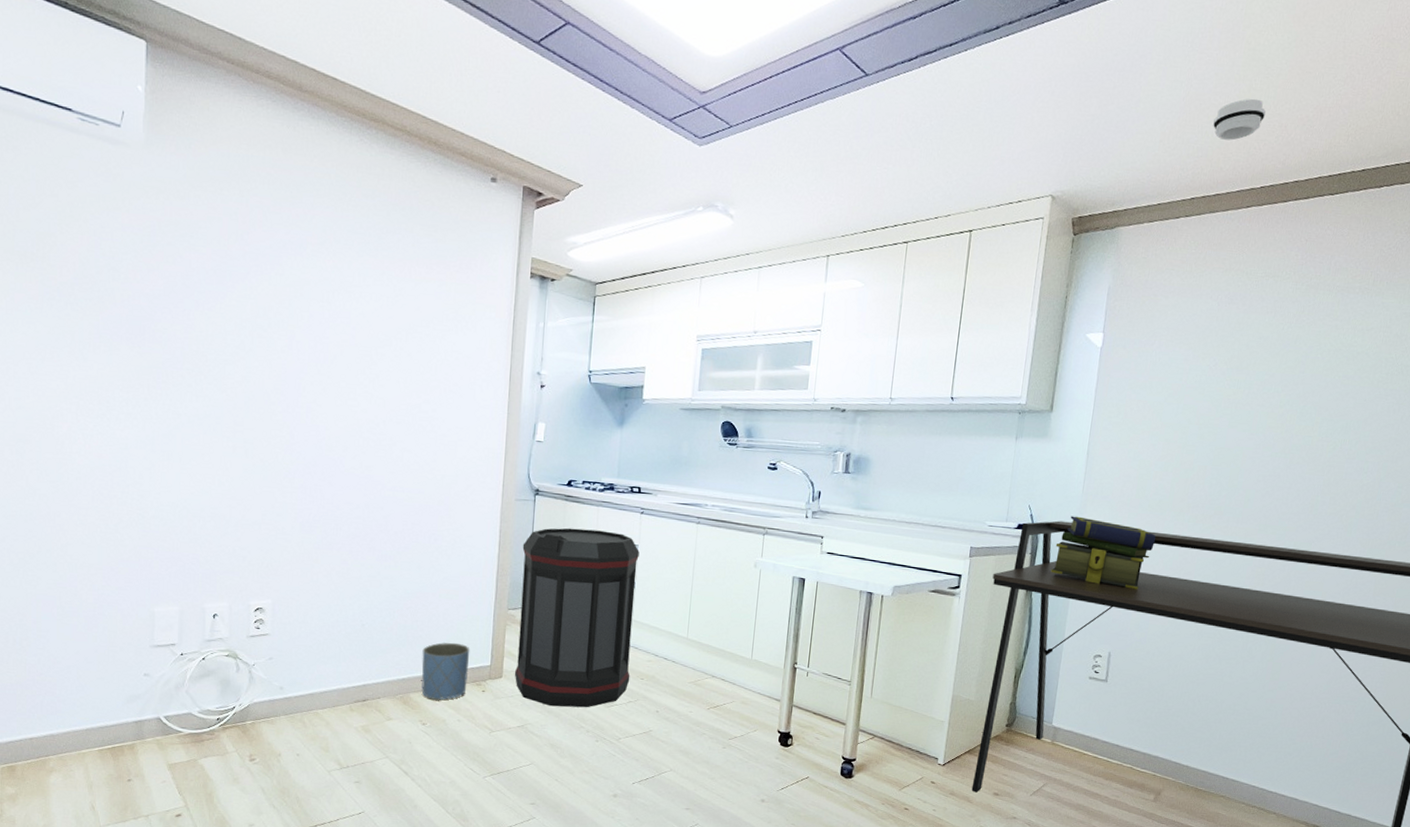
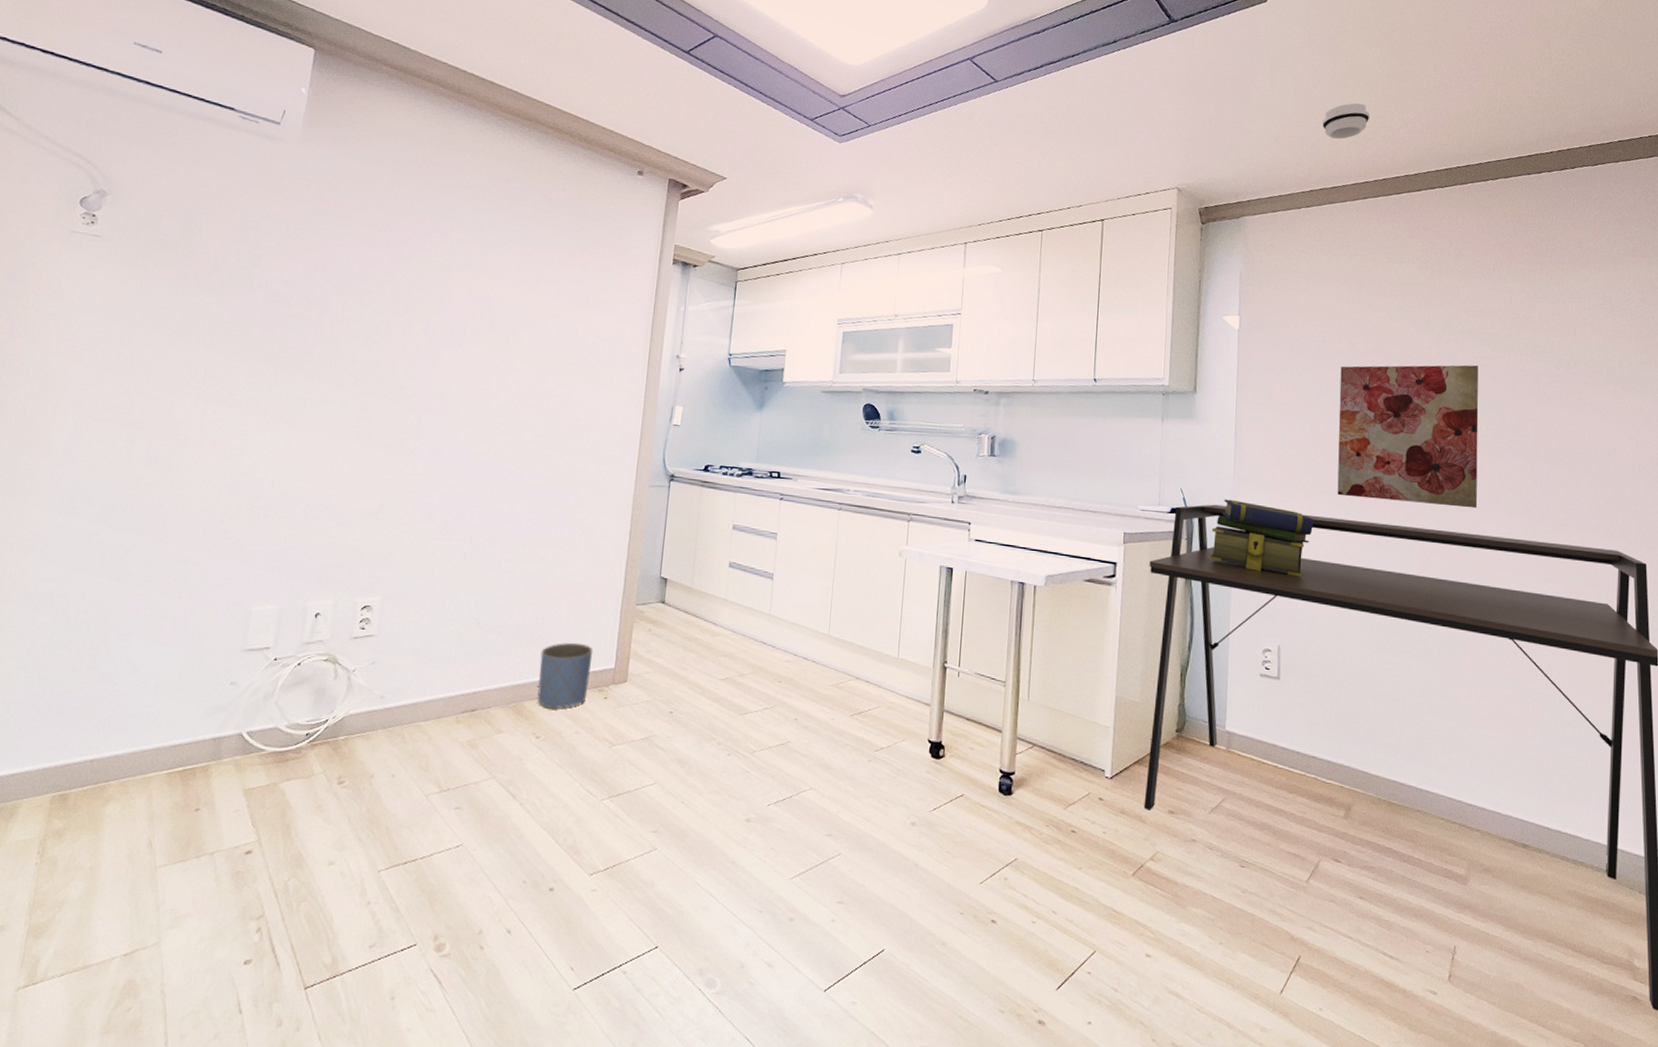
trash can: present [515,528,639,708] -> none [641,515,778,716]
wall art: none [1182,384,1341,527] -> present [1337,365,1479,509]

